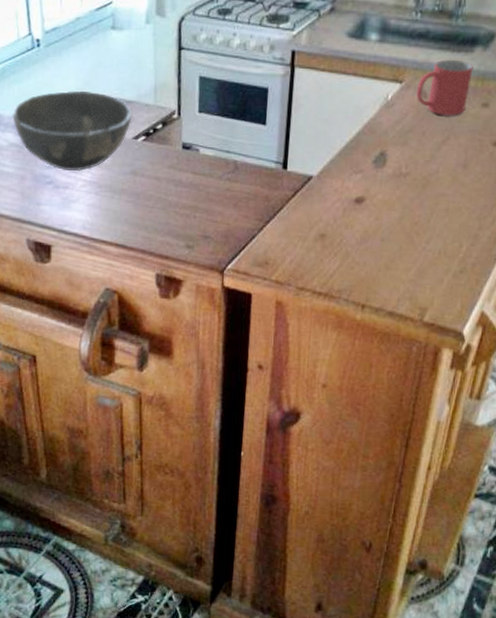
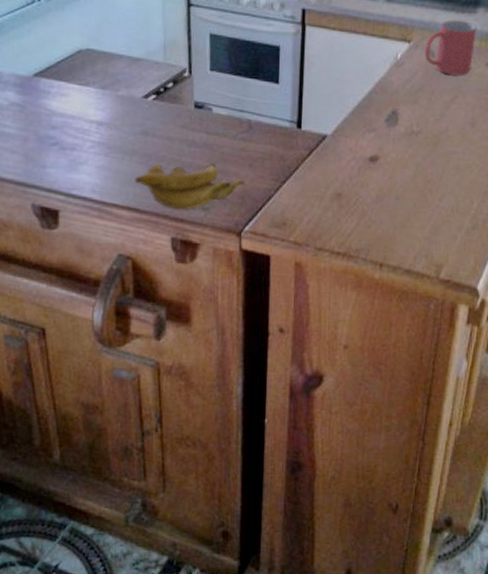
bowl: present [12,91,132,172] -> none [13,48,142,132]
banana: none [122,202,229,248] -> present [134,162,245,210]

